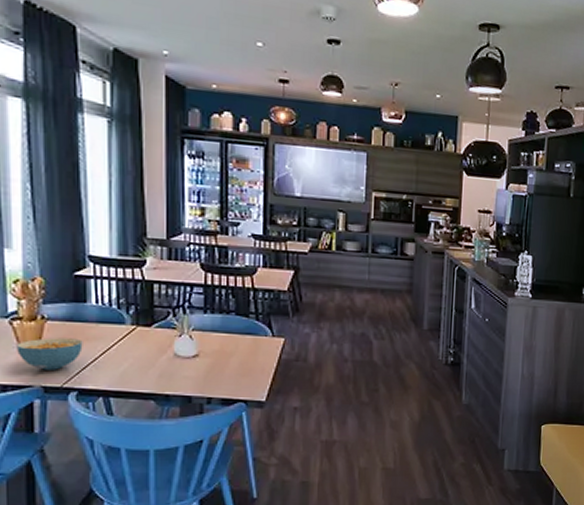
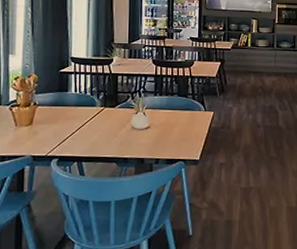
cereal bowl: present [16,338,83,370] -> none [14,118,64,143]

